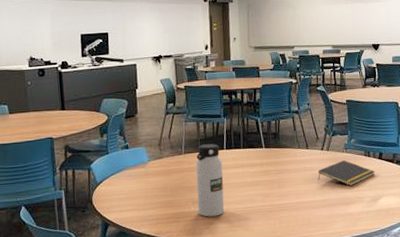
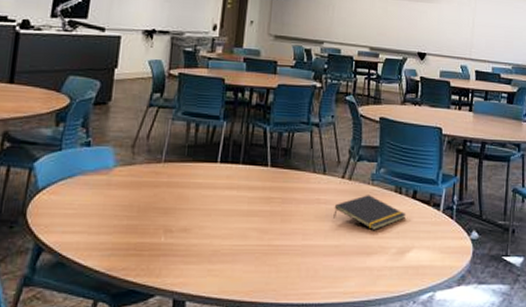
water bottle: present [196,144,225,217] -> none [170,153,213,253]

